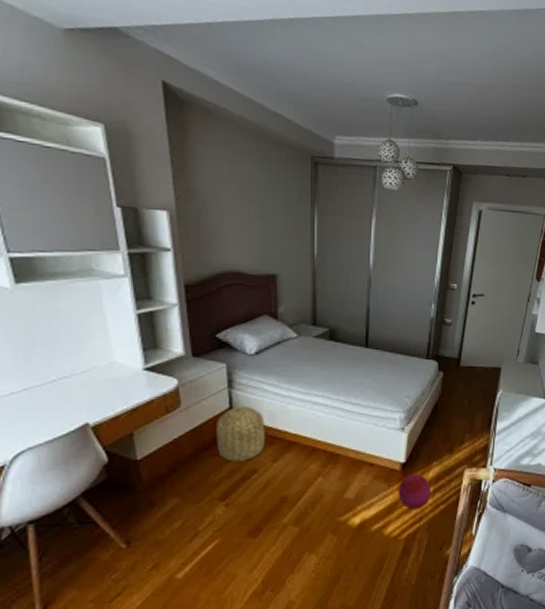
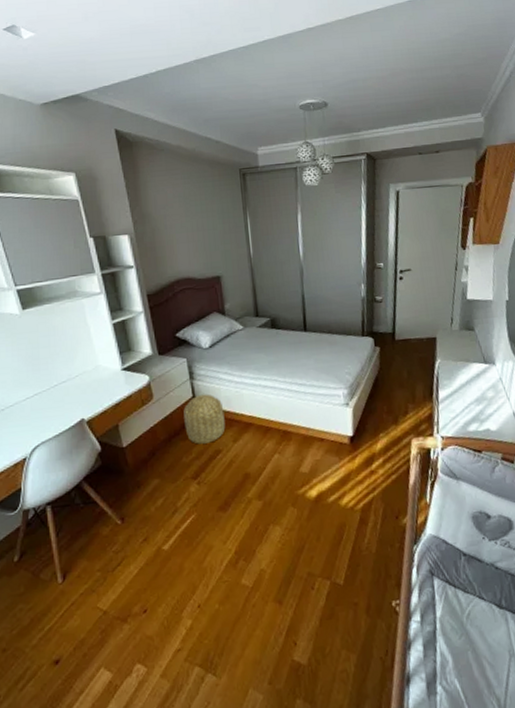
ball: present [398,474,431,510] -> none [349,446,381,481]

